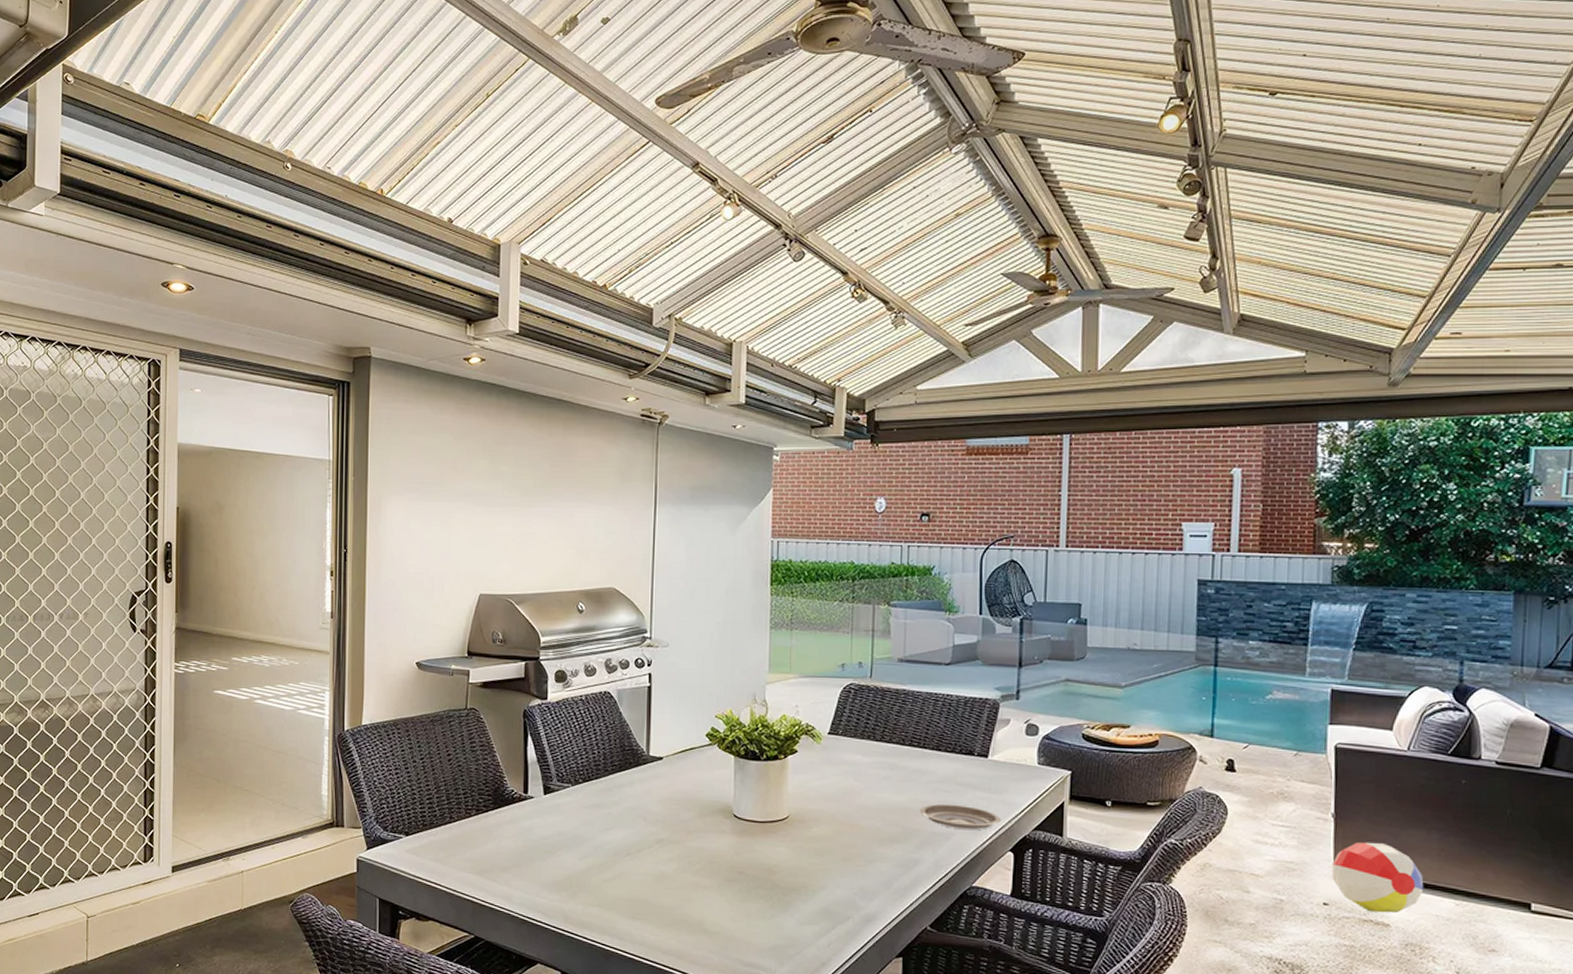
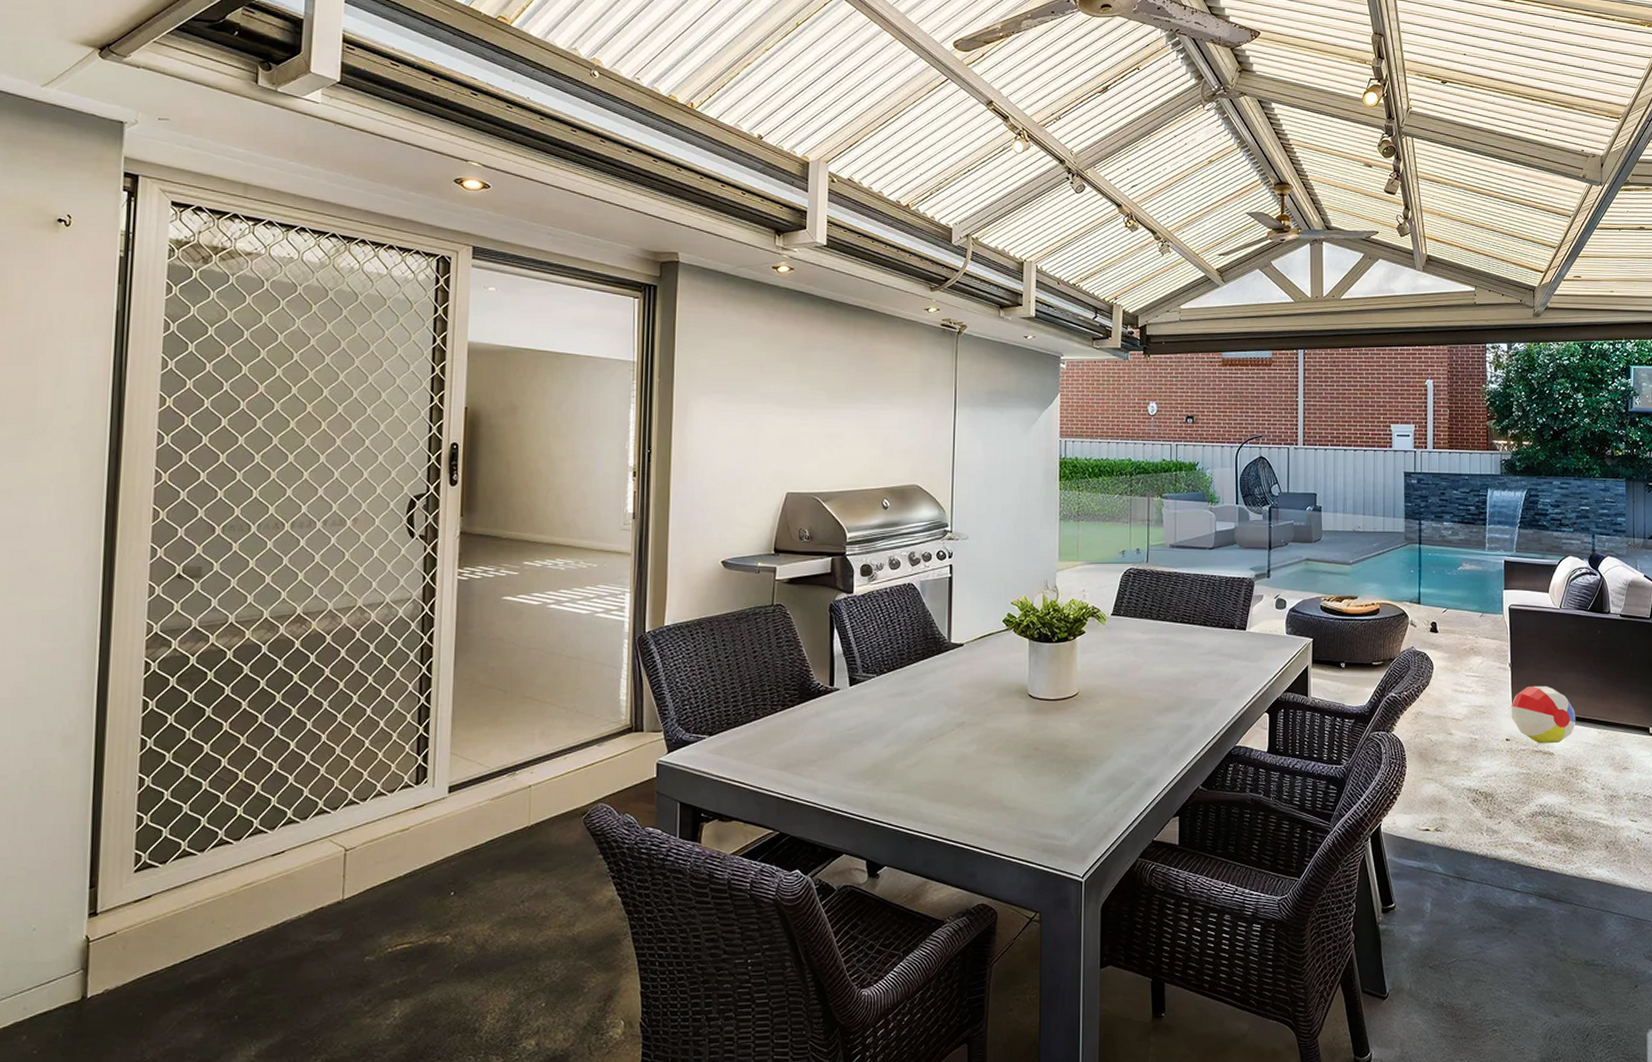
plate: present [920,803,1002,831] -> none [1191,673,1258,696]

